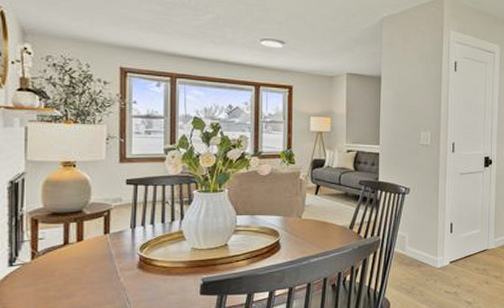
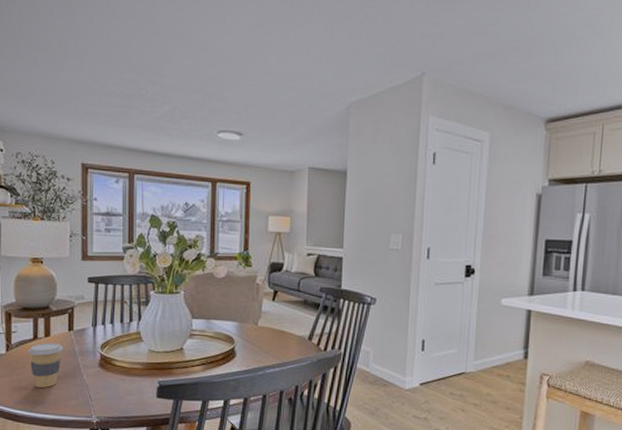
coffee cup: none [57,247,98,295] -> present [28,342,64,388]

